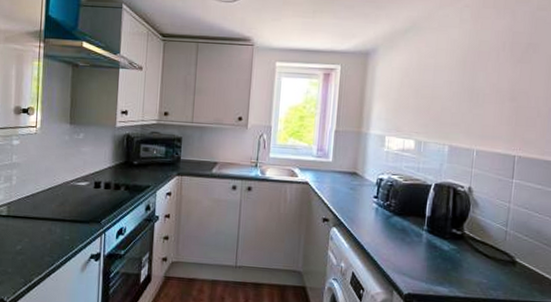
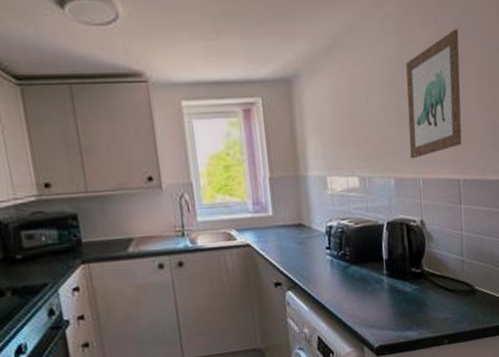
wall art: none [468,21,535,132] -> present [406,29,462,159]

